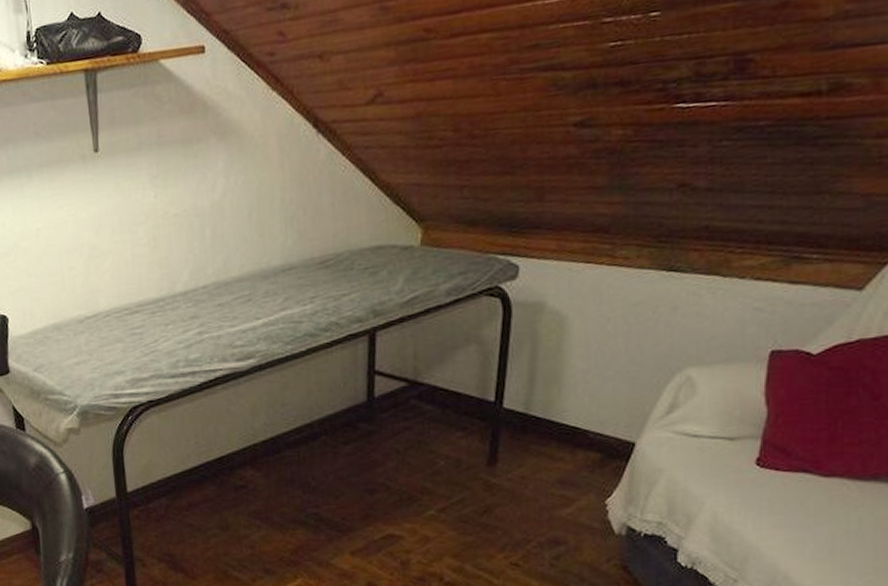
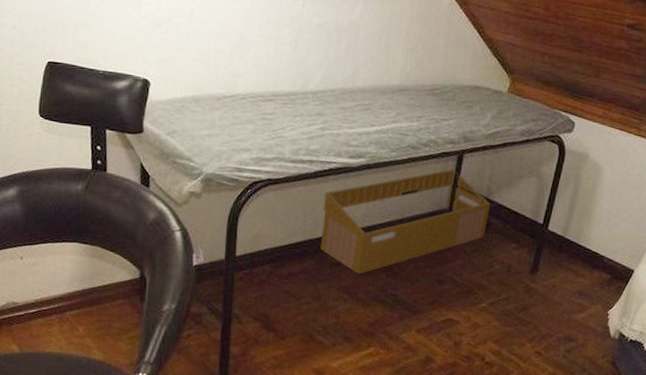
basket: none [215,352,421,496] -> present [321,169,490,275]

